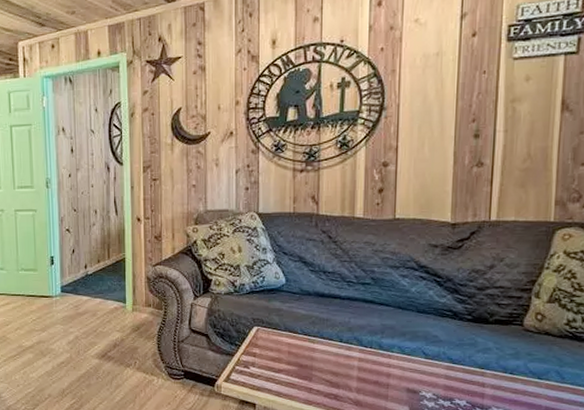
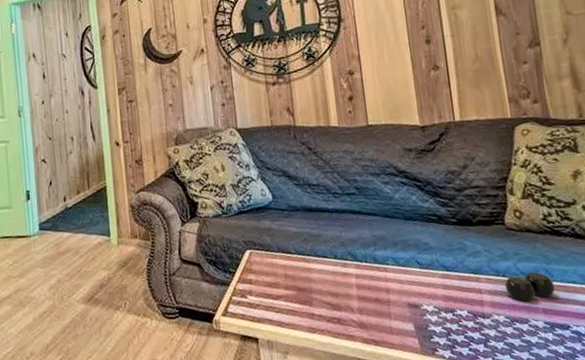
speaker: none [510,372,563,400] -> present [504,272,555,302]

